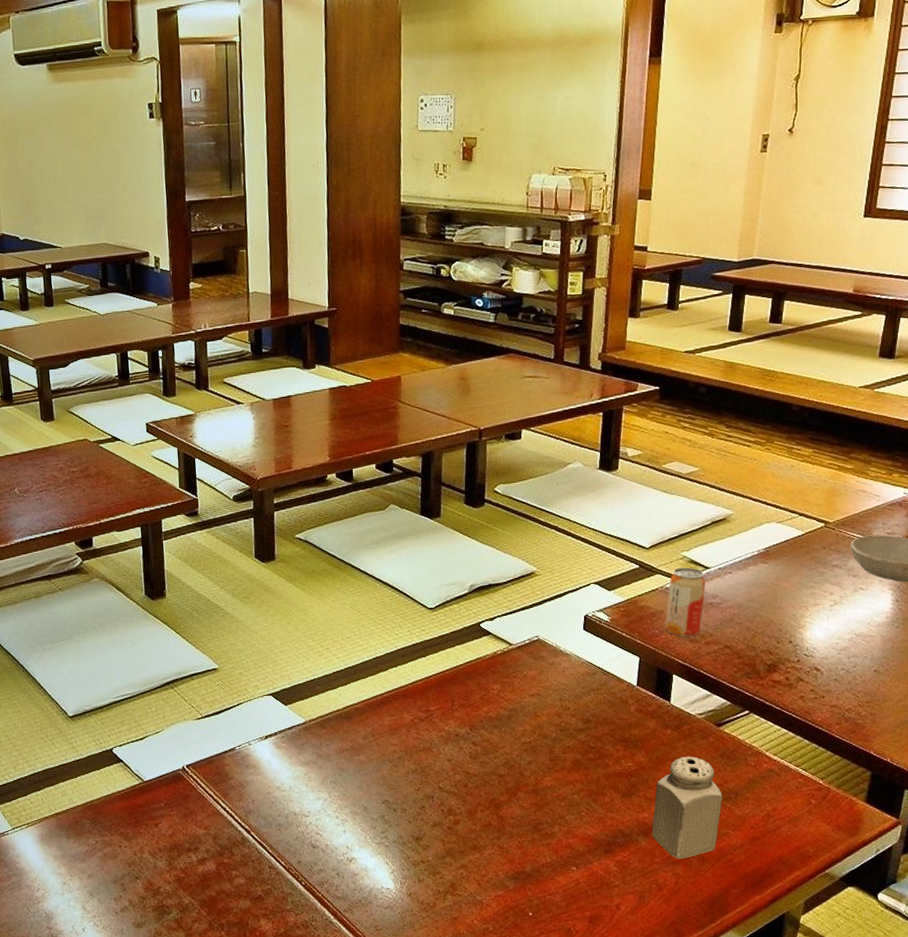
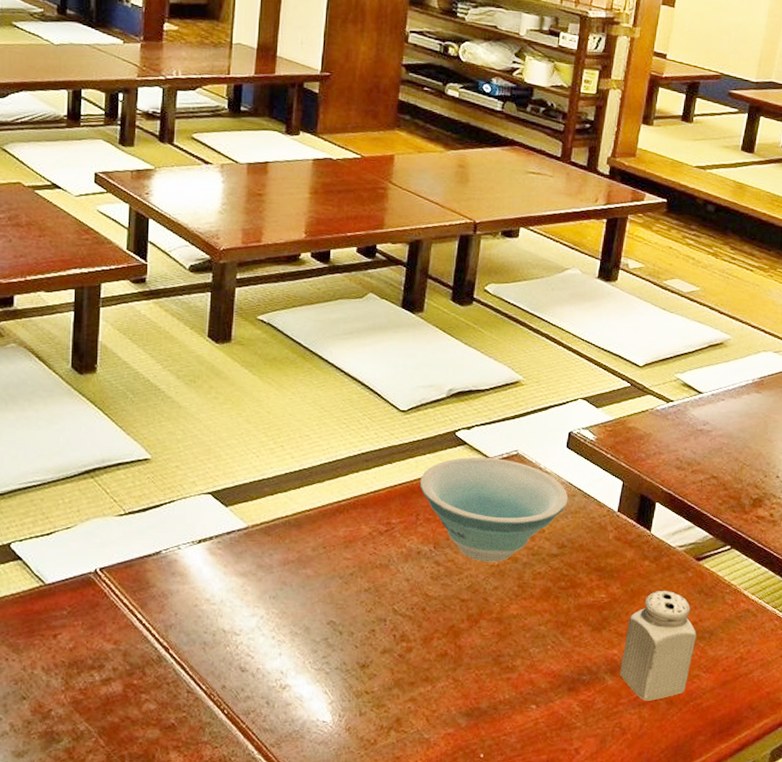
bowl: none [451,644,589,740] -> present [419,457,568,562]
beverage can: present [665,567,705,637] -> none [652,389,697,464]

